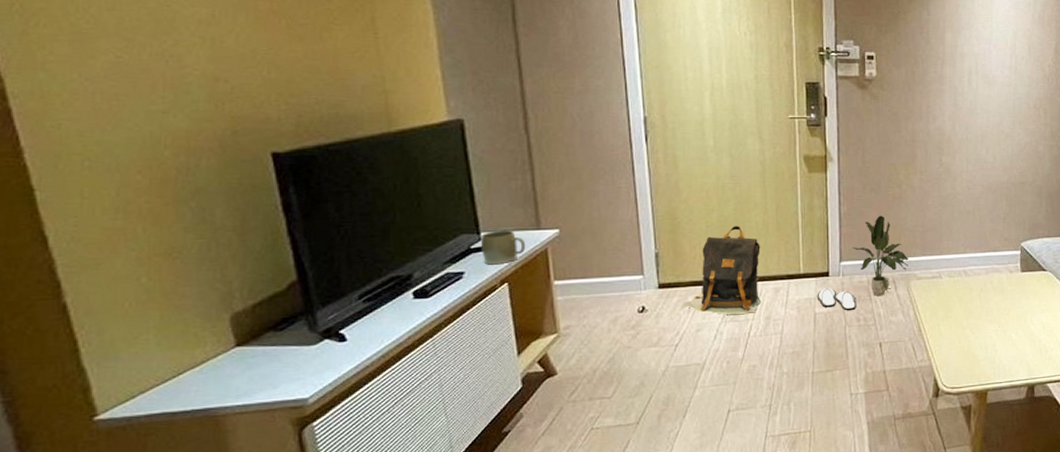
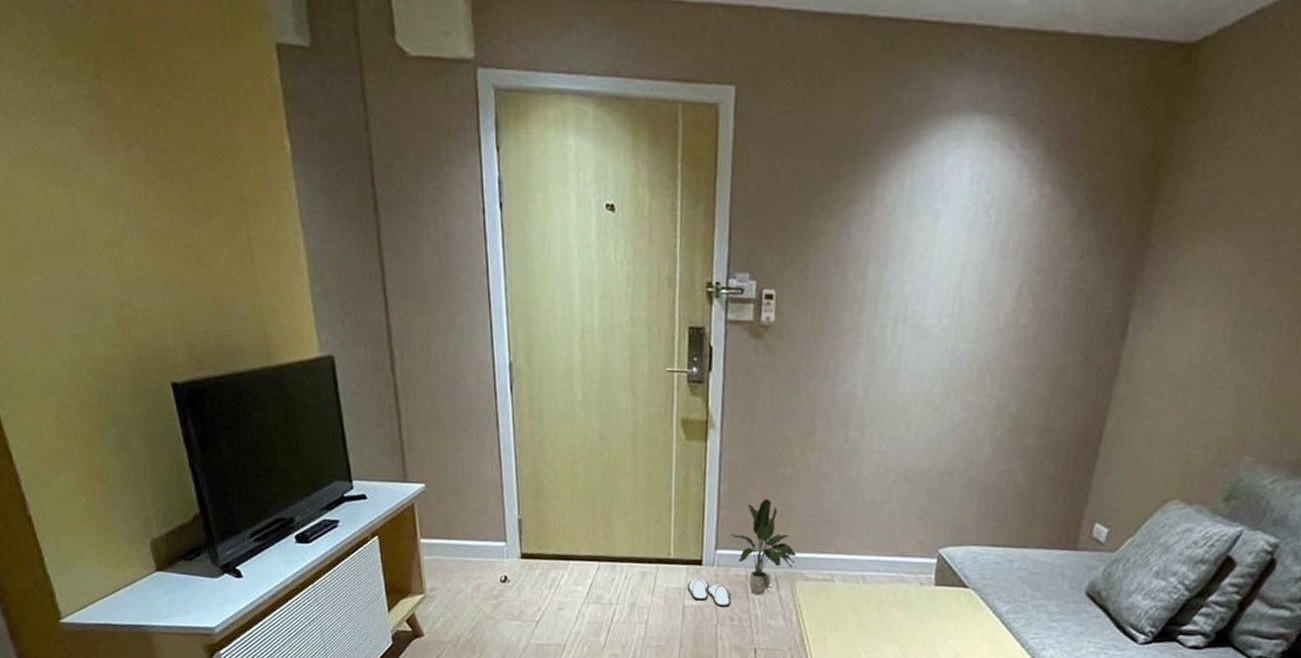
mug: present [480,230,526,265] -> none [352,479,394,516]
backpack: present [681,226,761,316] -> none [543,496,628,598]

